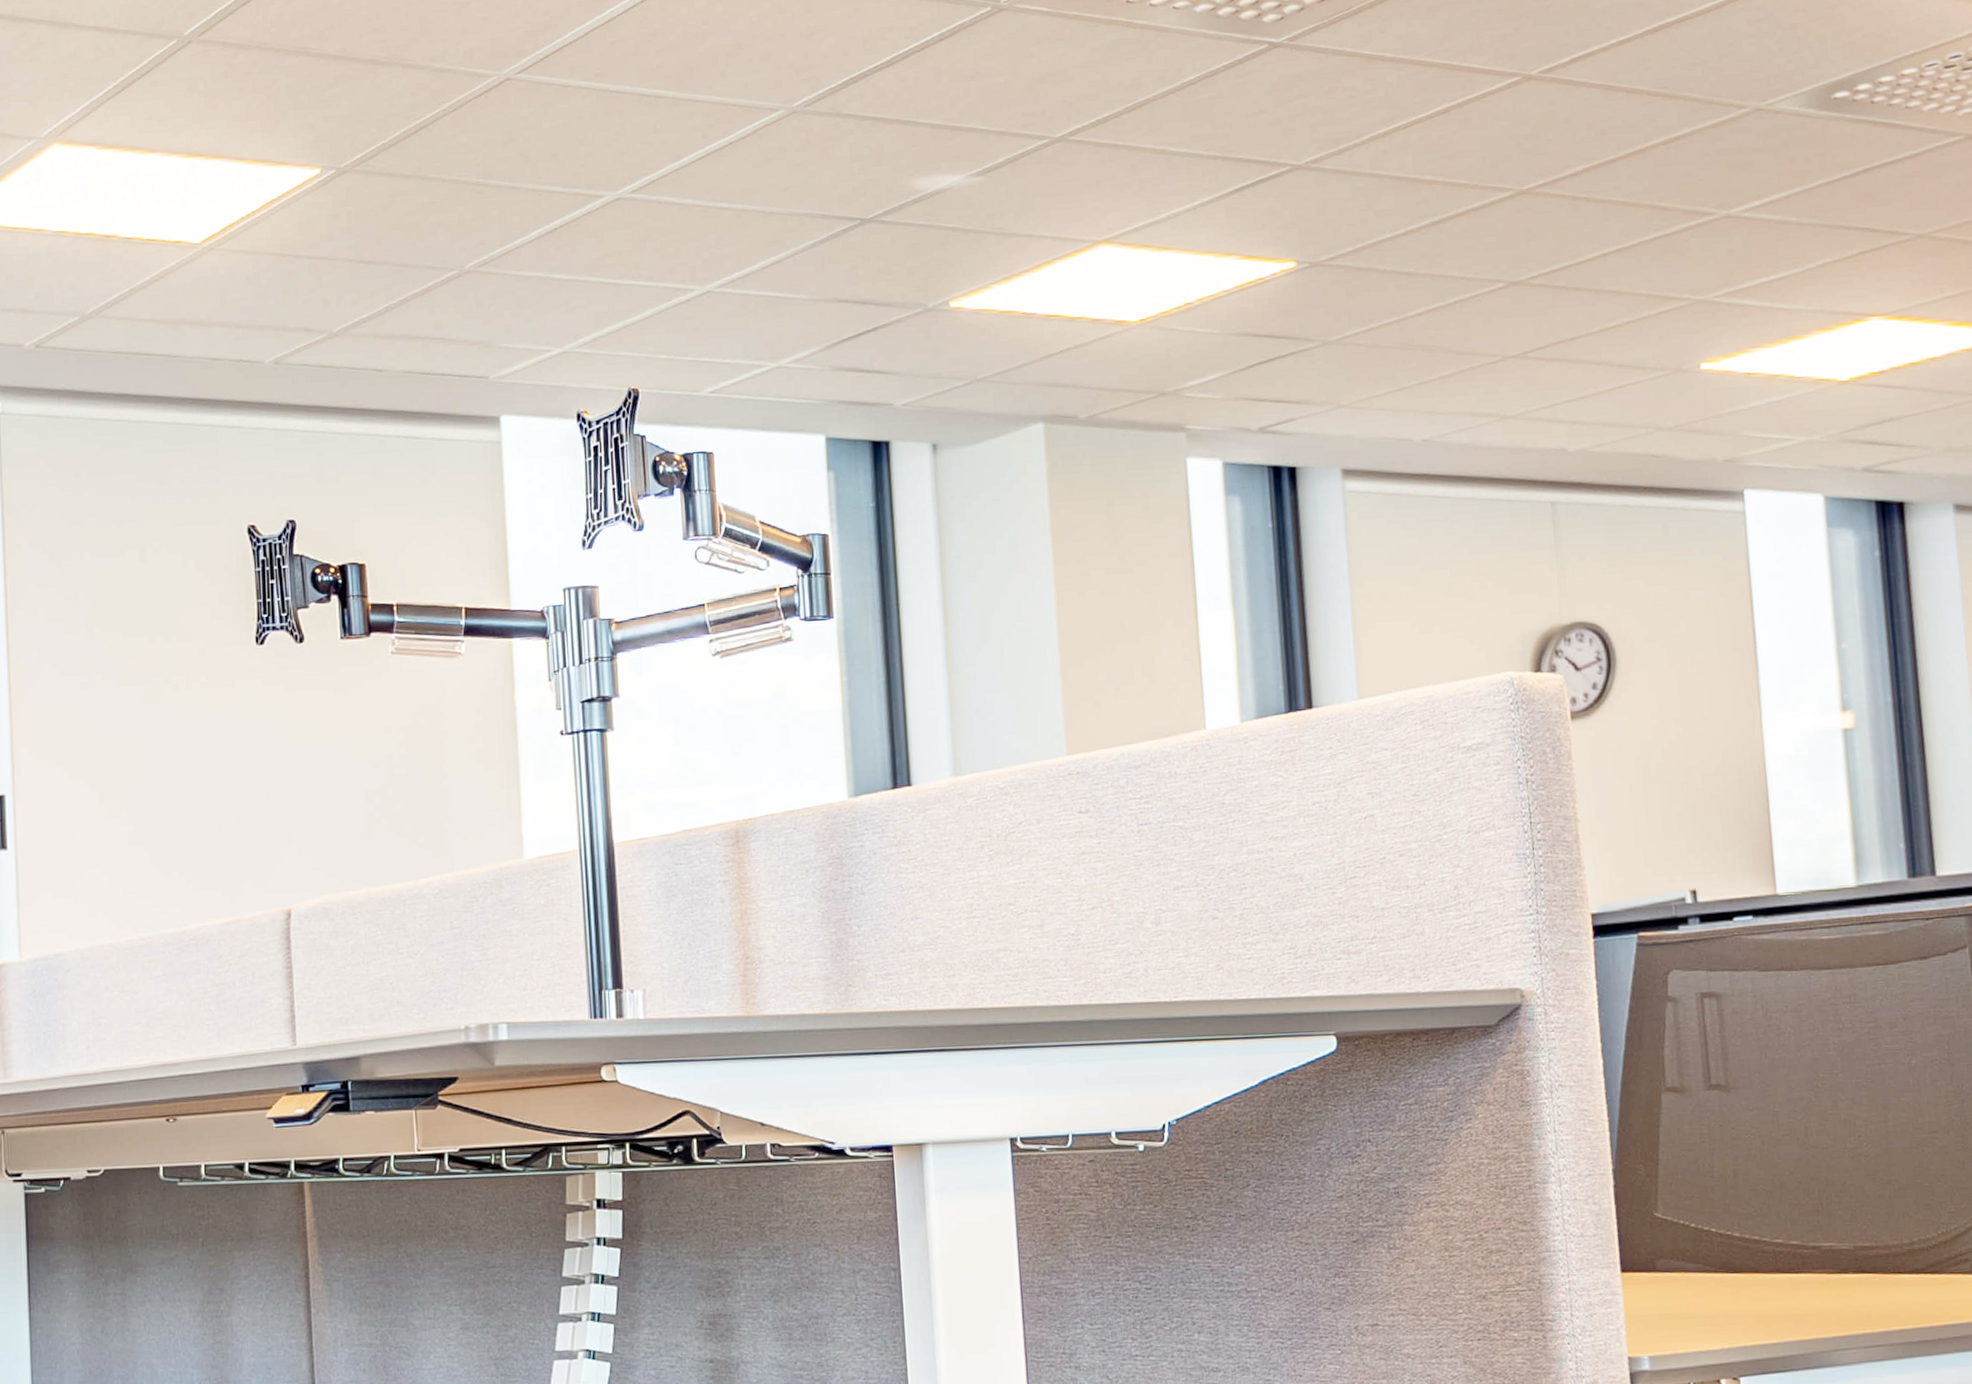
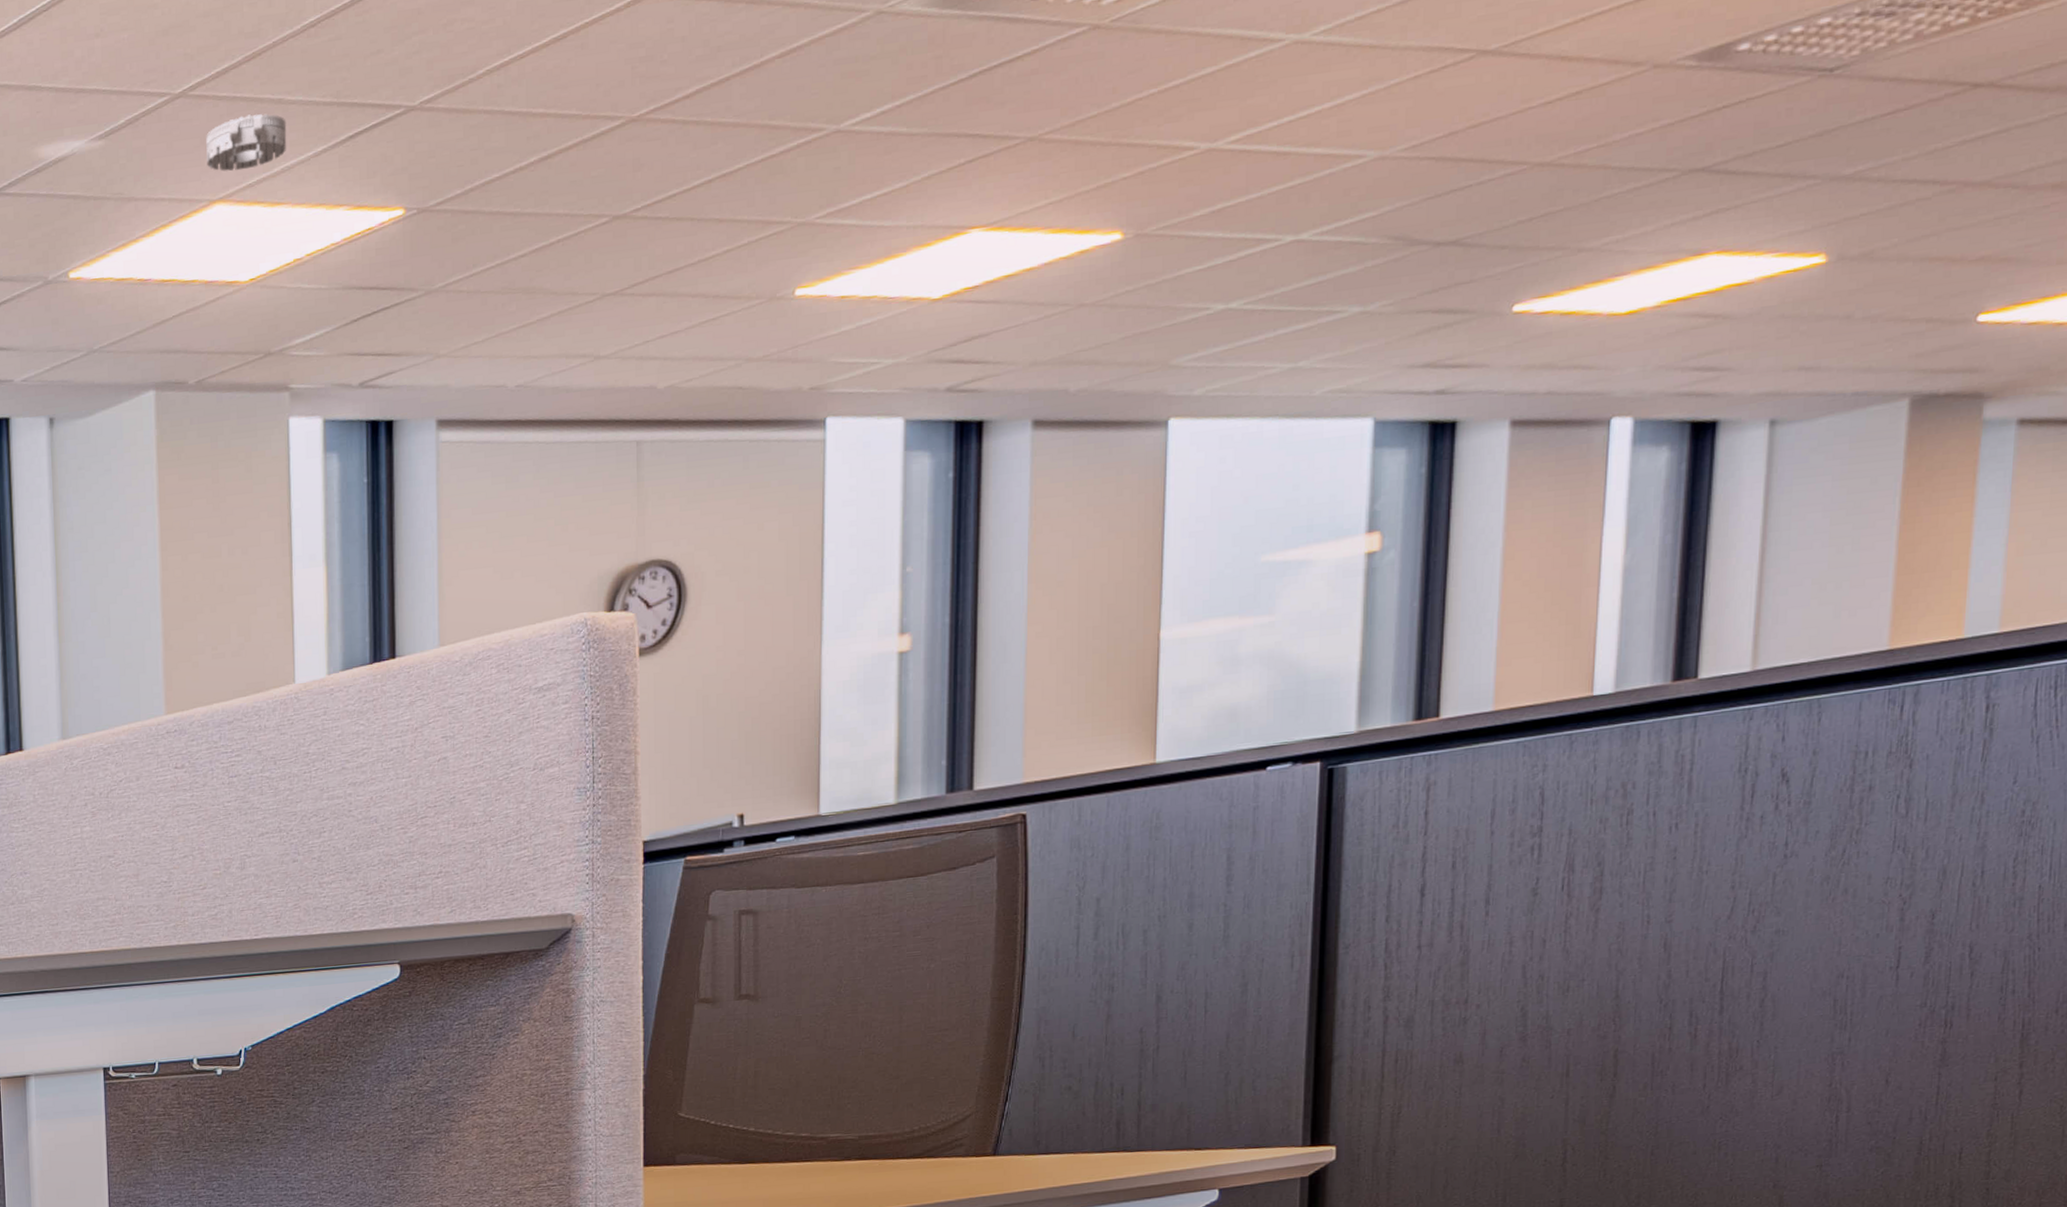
smoke detector: none [1088,162,1172,215] -> present [206,113,287,172]

